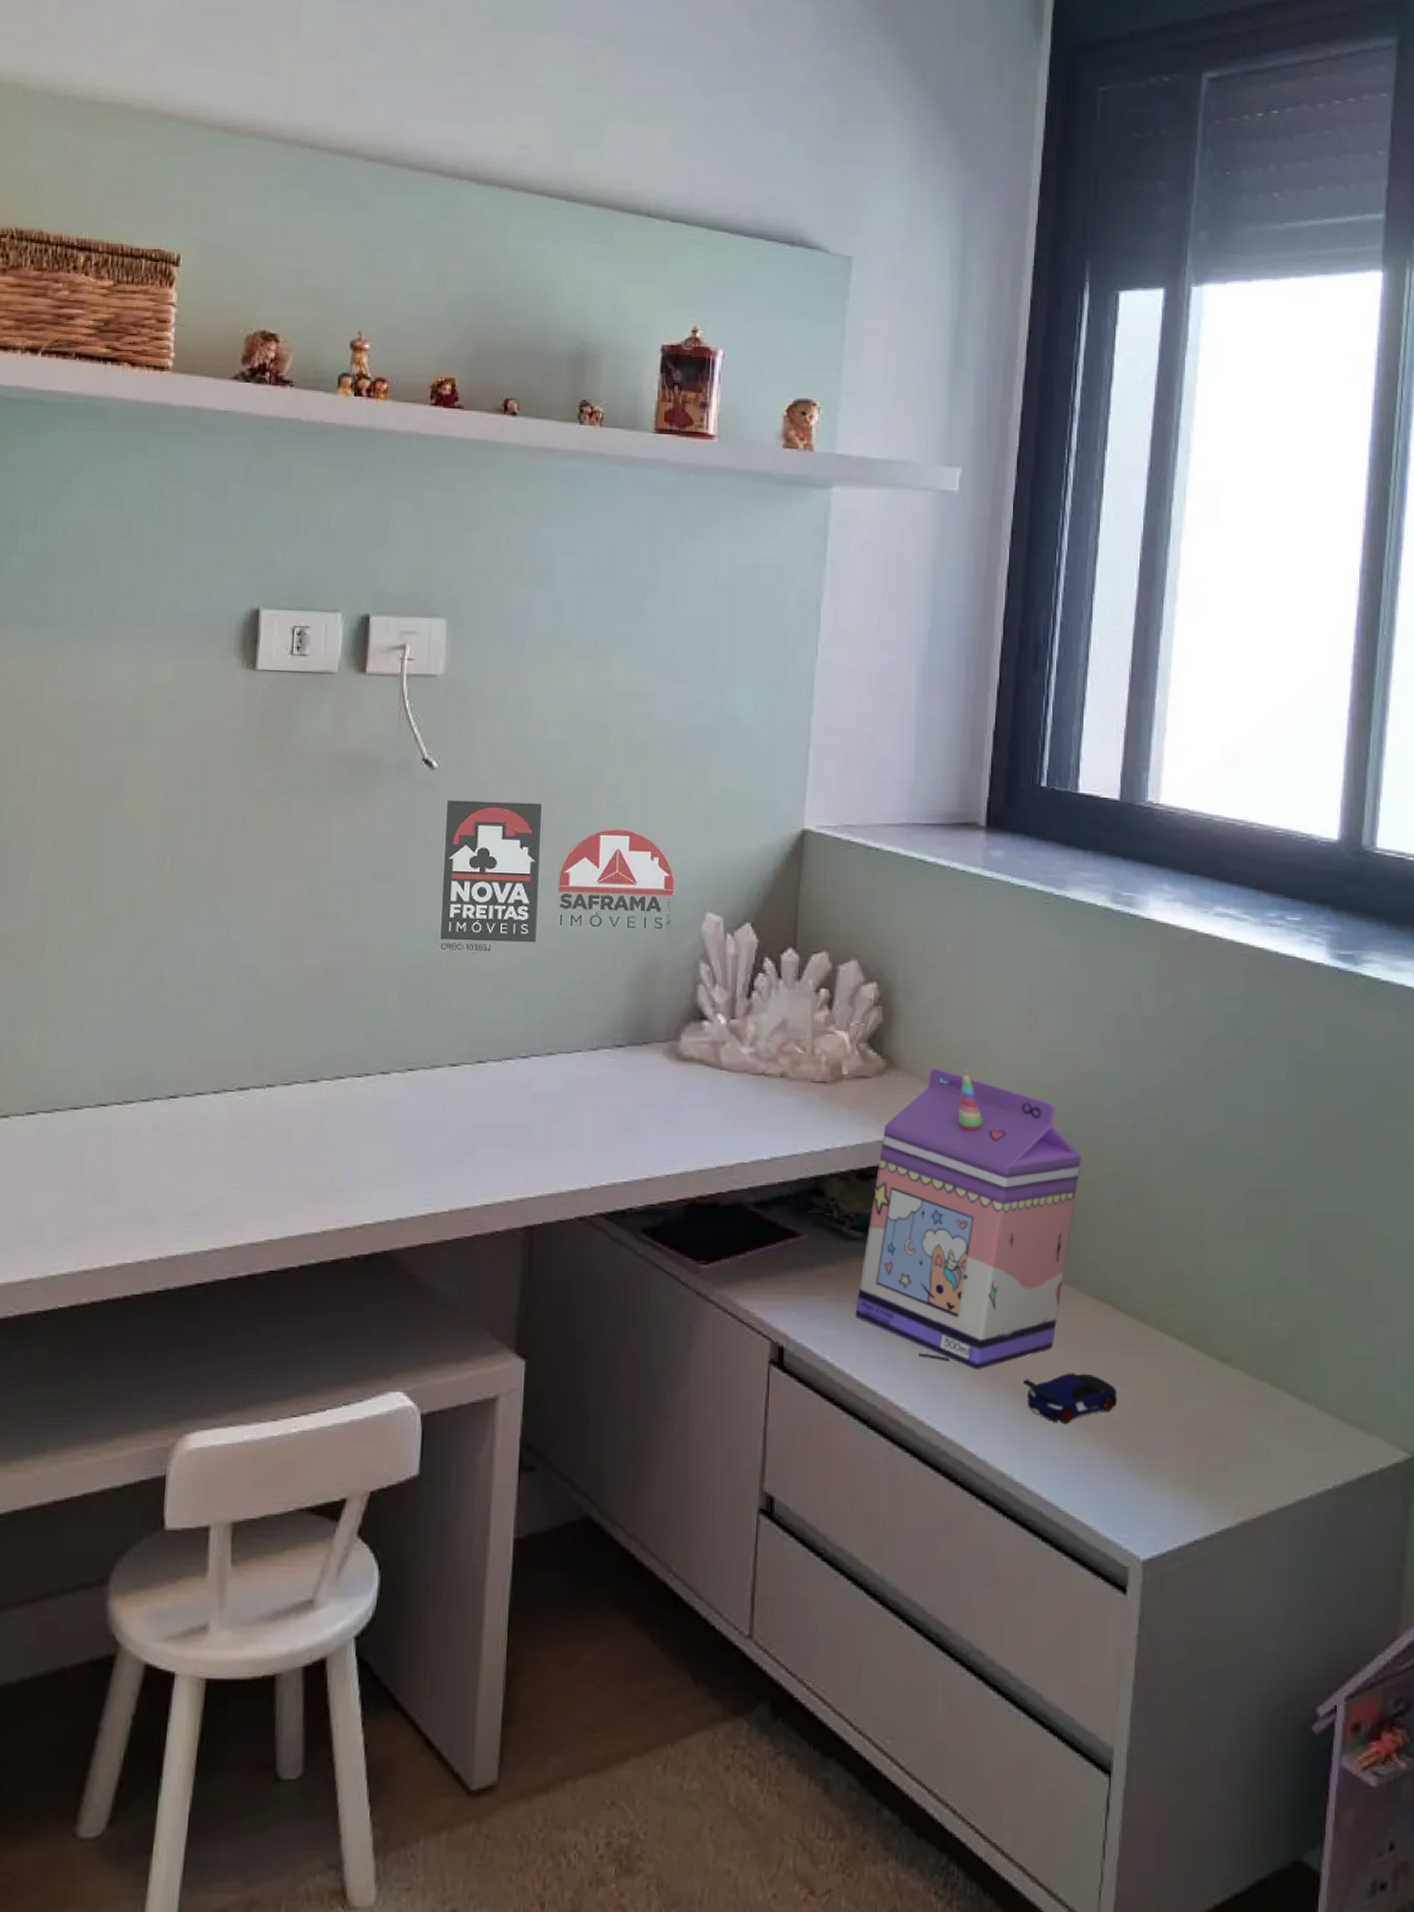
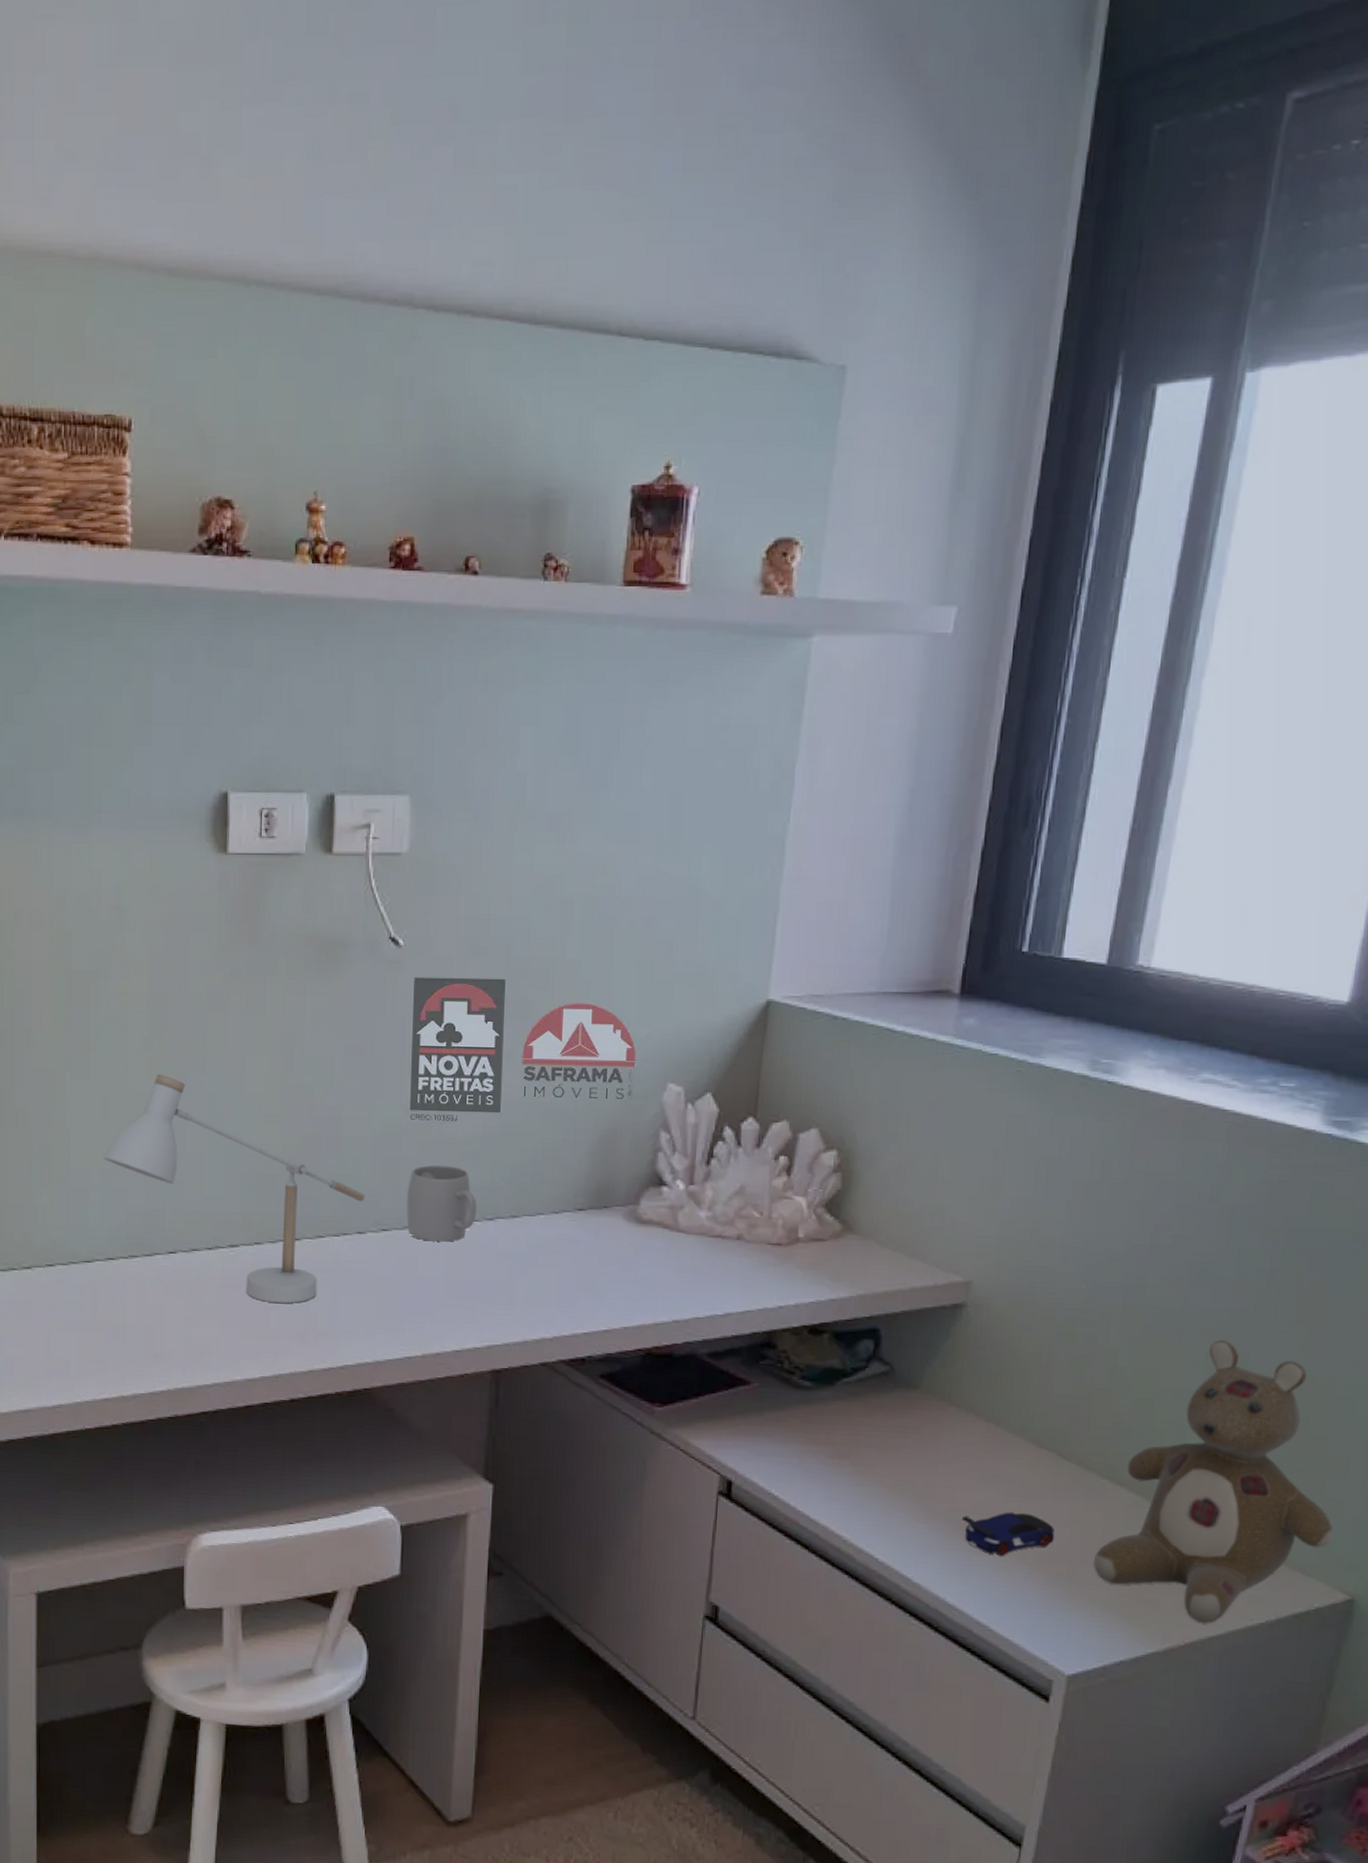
desk lamp: none [101,897,390,1155] -> present [103,1073,365,1304]
mug: none [435,998,510,1082] -> present [406,1164,477,1242]
milk carton: present [855,1067,1081,1371] -> none [801,1231,1036,1507]
stuffed bear: none [1159,1178,1387,1492] -> present [1094,1340,1334,1623]

